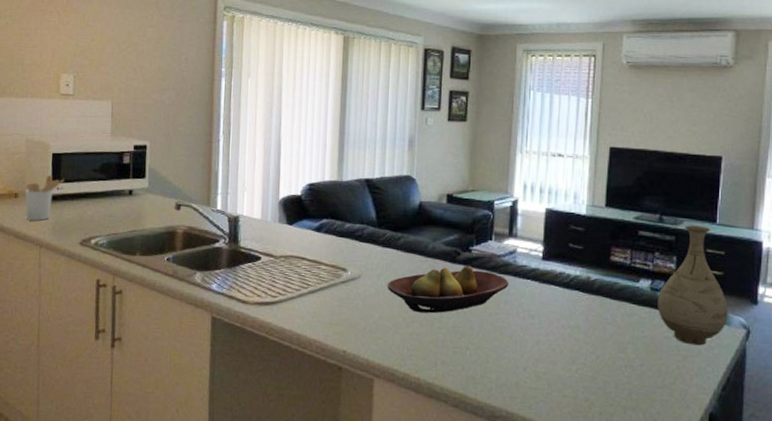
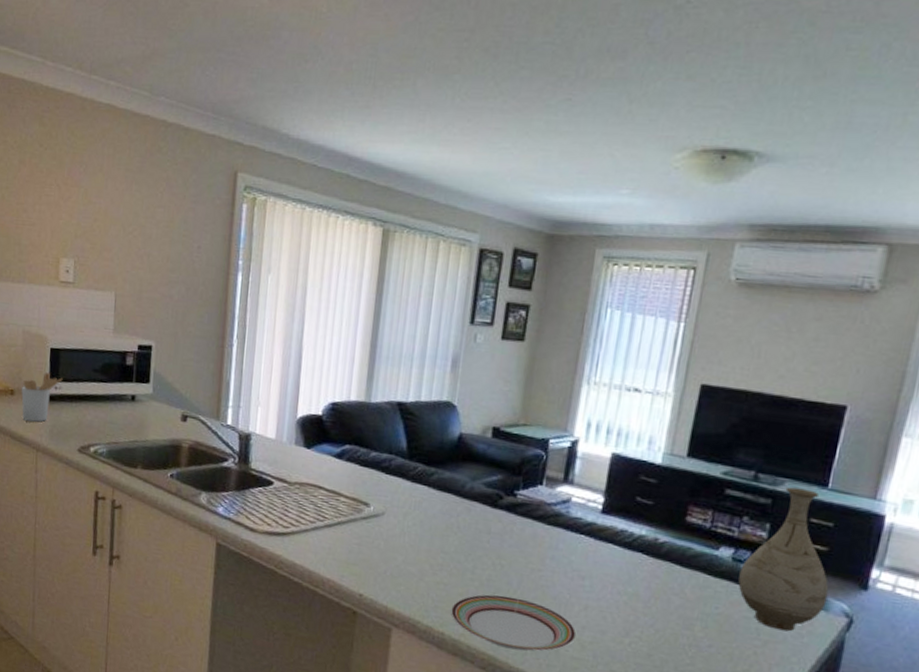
fruit bowl: present [387,265,509,314] -> none [414,511,559,564]
plate: none [424,339,532,387] -> present [451,594,577,651]

